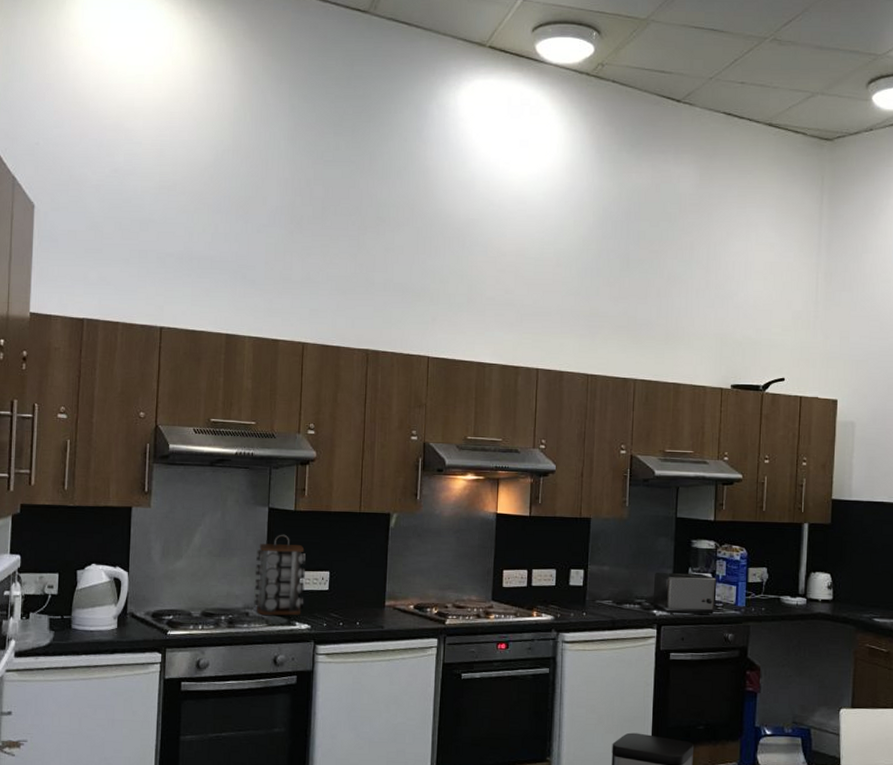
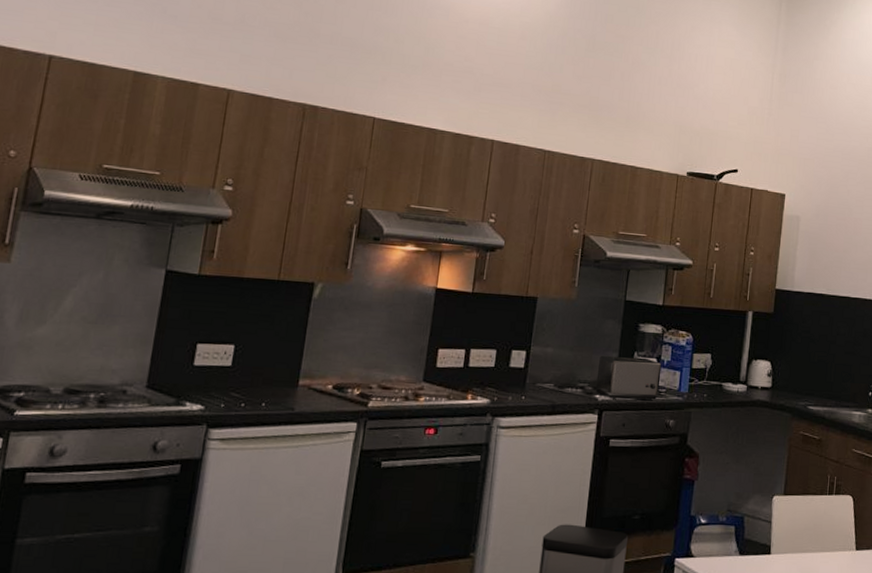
spice rack: present [254,534,306,617] -> none [134,300,207,396]

